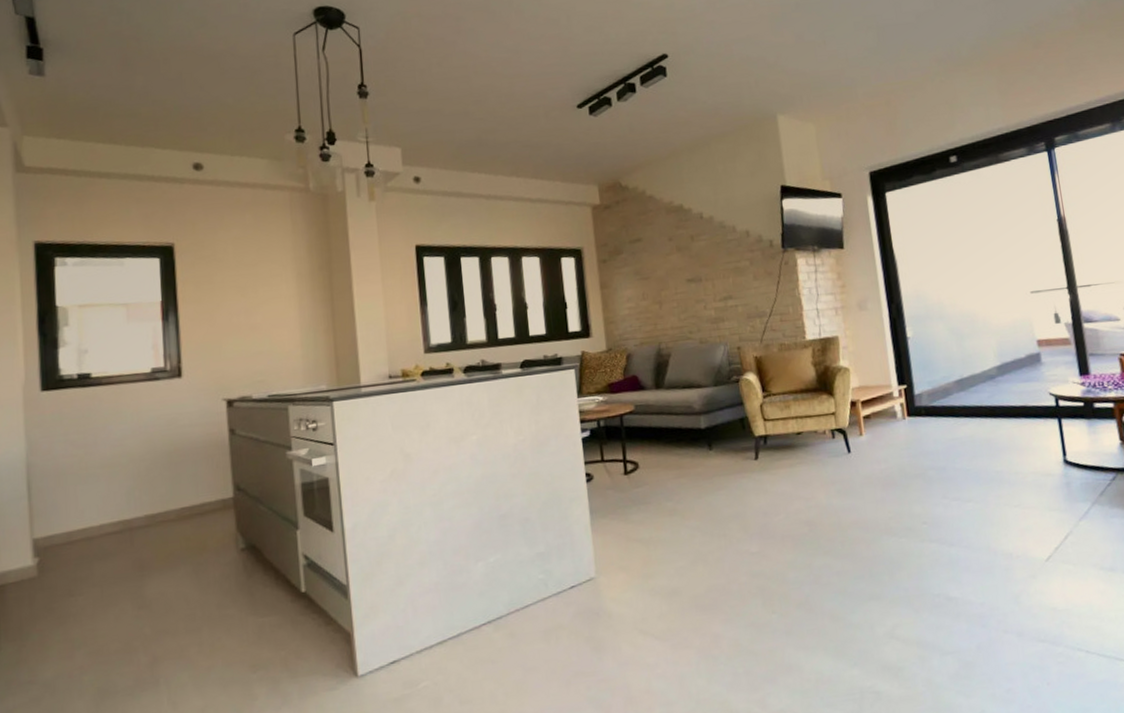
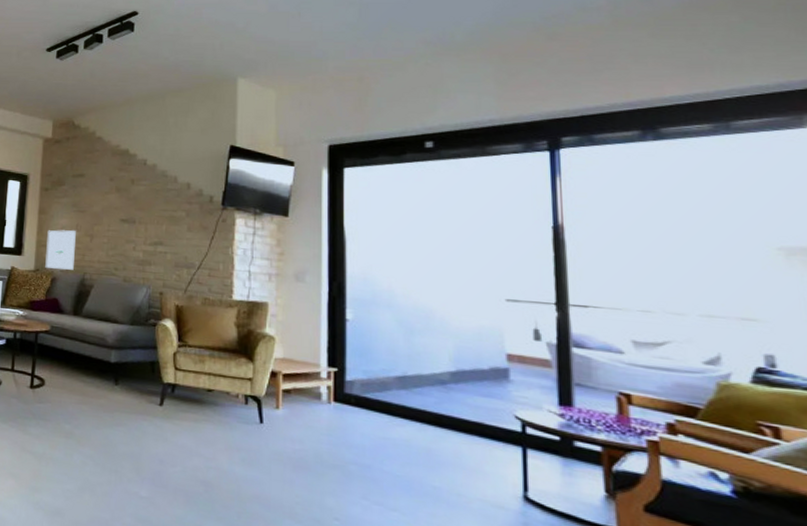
wall art: none [613,299,648,345] -> present [45,229,76,270]

